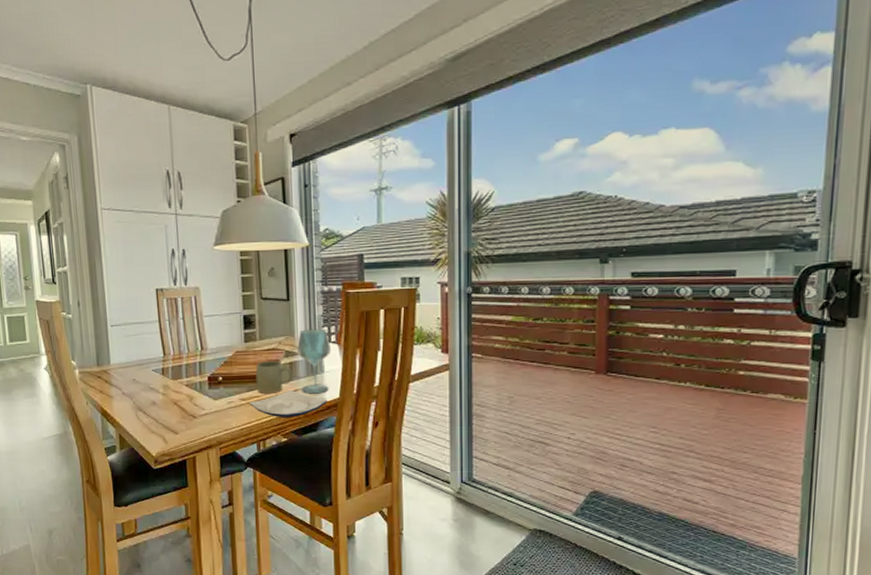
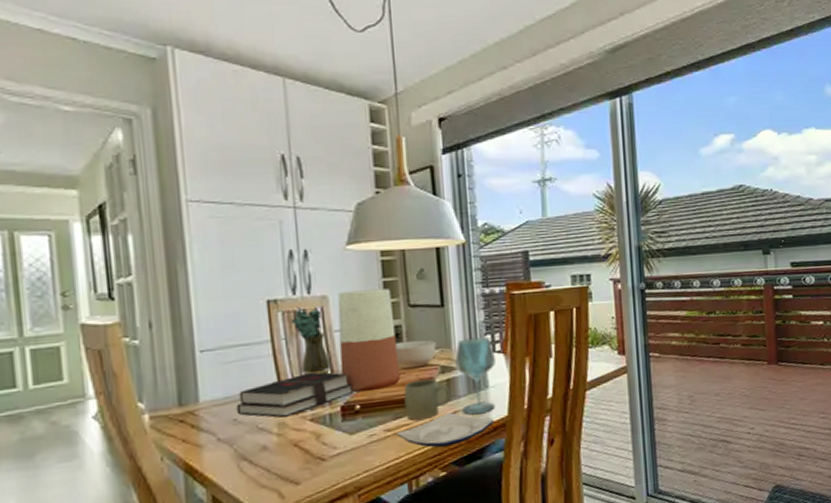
hardback book: none [135,348,217,381] -> present [236,372,353,418]
vase: none [173,295,202,351] -> present [291,306,332,376]
vase: none [207,283,254,367] -> present [337,288,401,393]
bowl: none [250,327,282,352] -> present [395,339,437,371]

